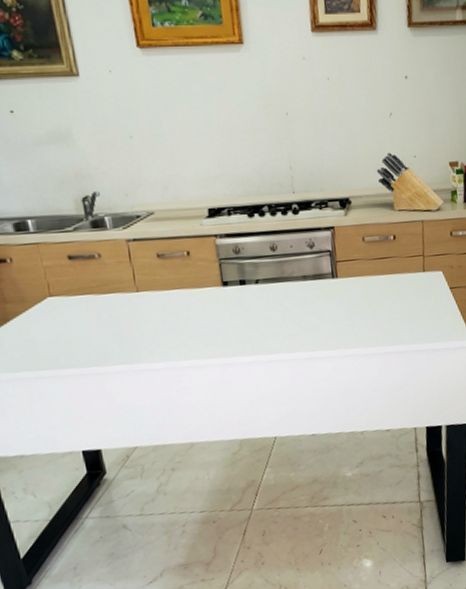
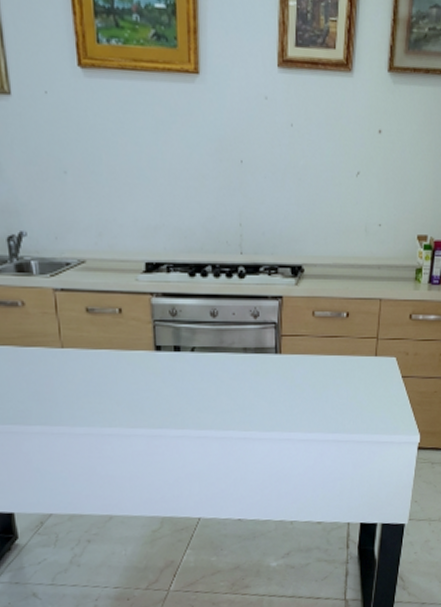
knife block: present [376,152,445,211] -> none [335,217,407,289]

